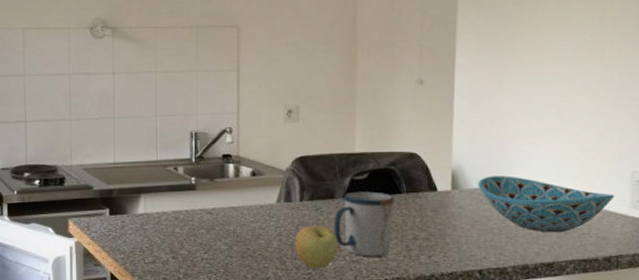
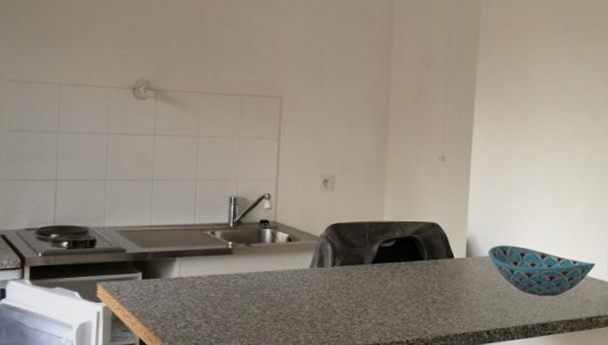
apple: present [295,225,339,269] -> none [326,289,366,331]
mug: present [333,191,395,257] -> none [362,258,418,319]

